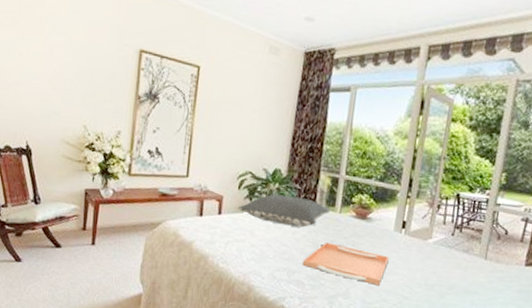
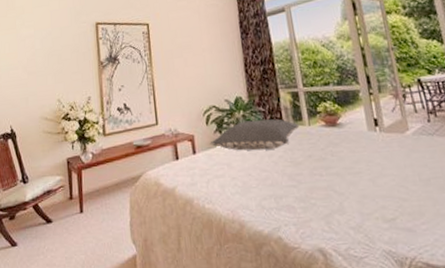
serving tray: present [302,242,389,286] -> none [286,157,374,193]

